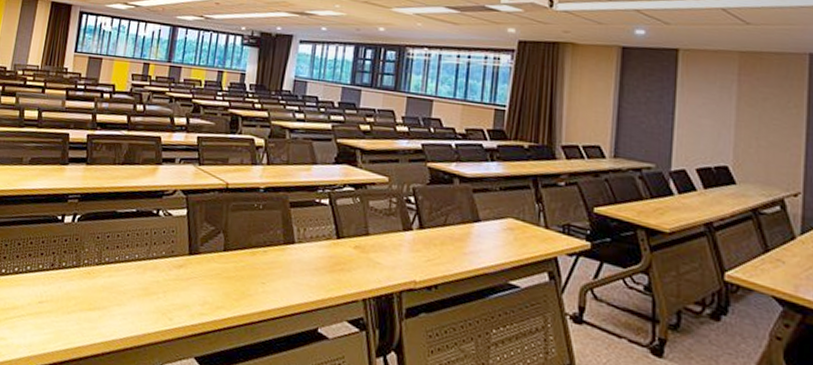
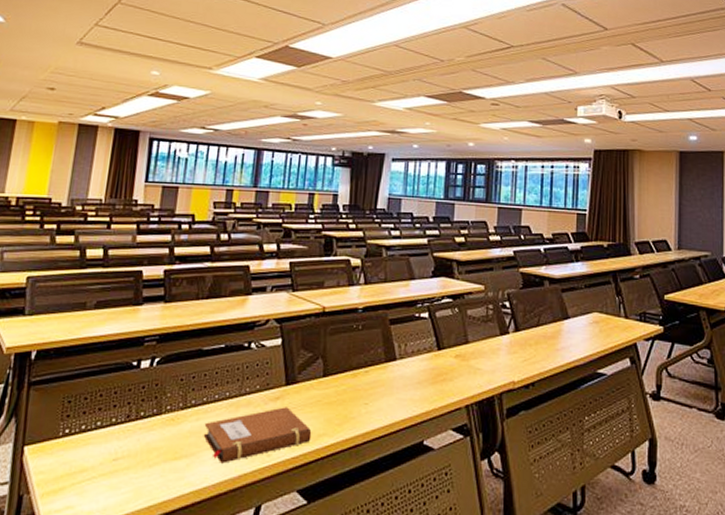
notebook: none [114,275,211,321] -> present [203,407,312,464]

